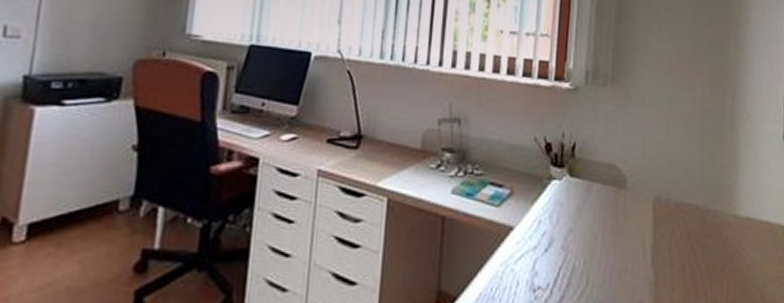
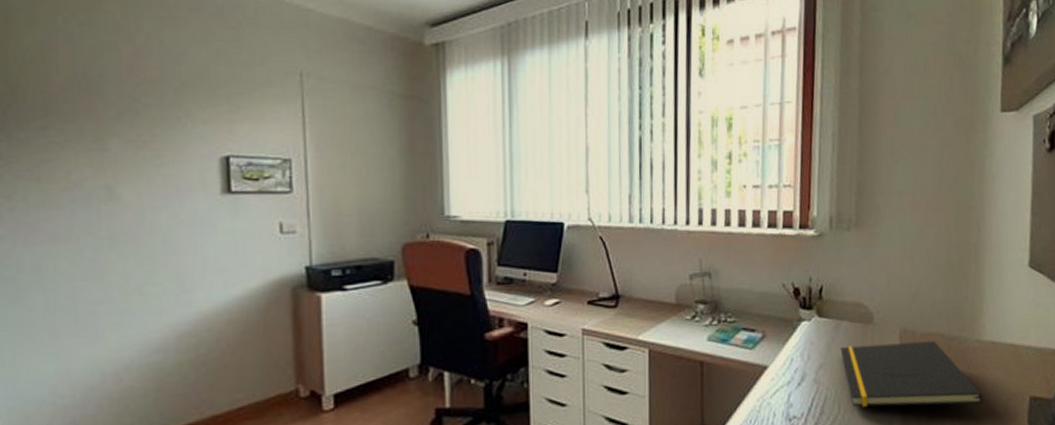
notepad: none [591,211,739,286] -> present [840,341,983,407]

